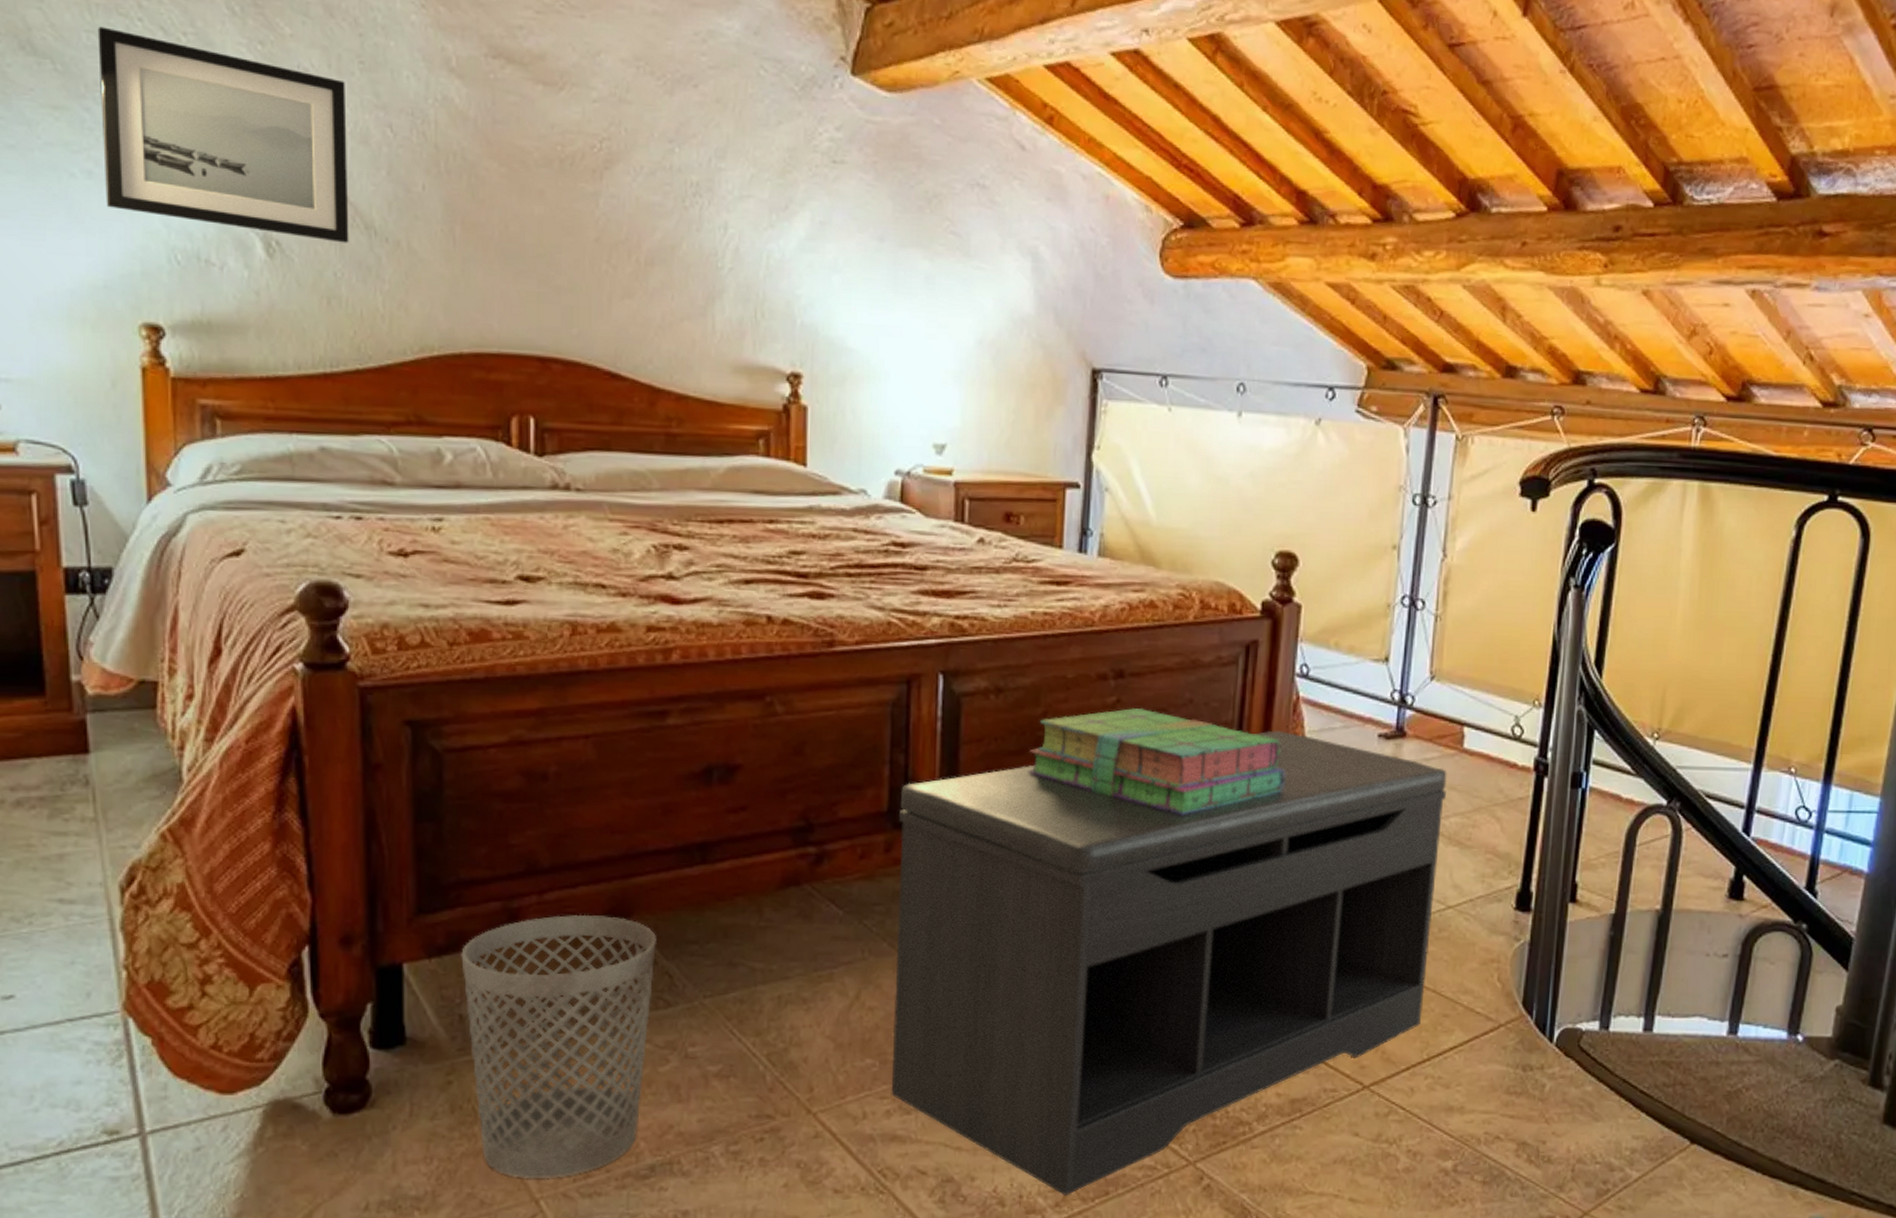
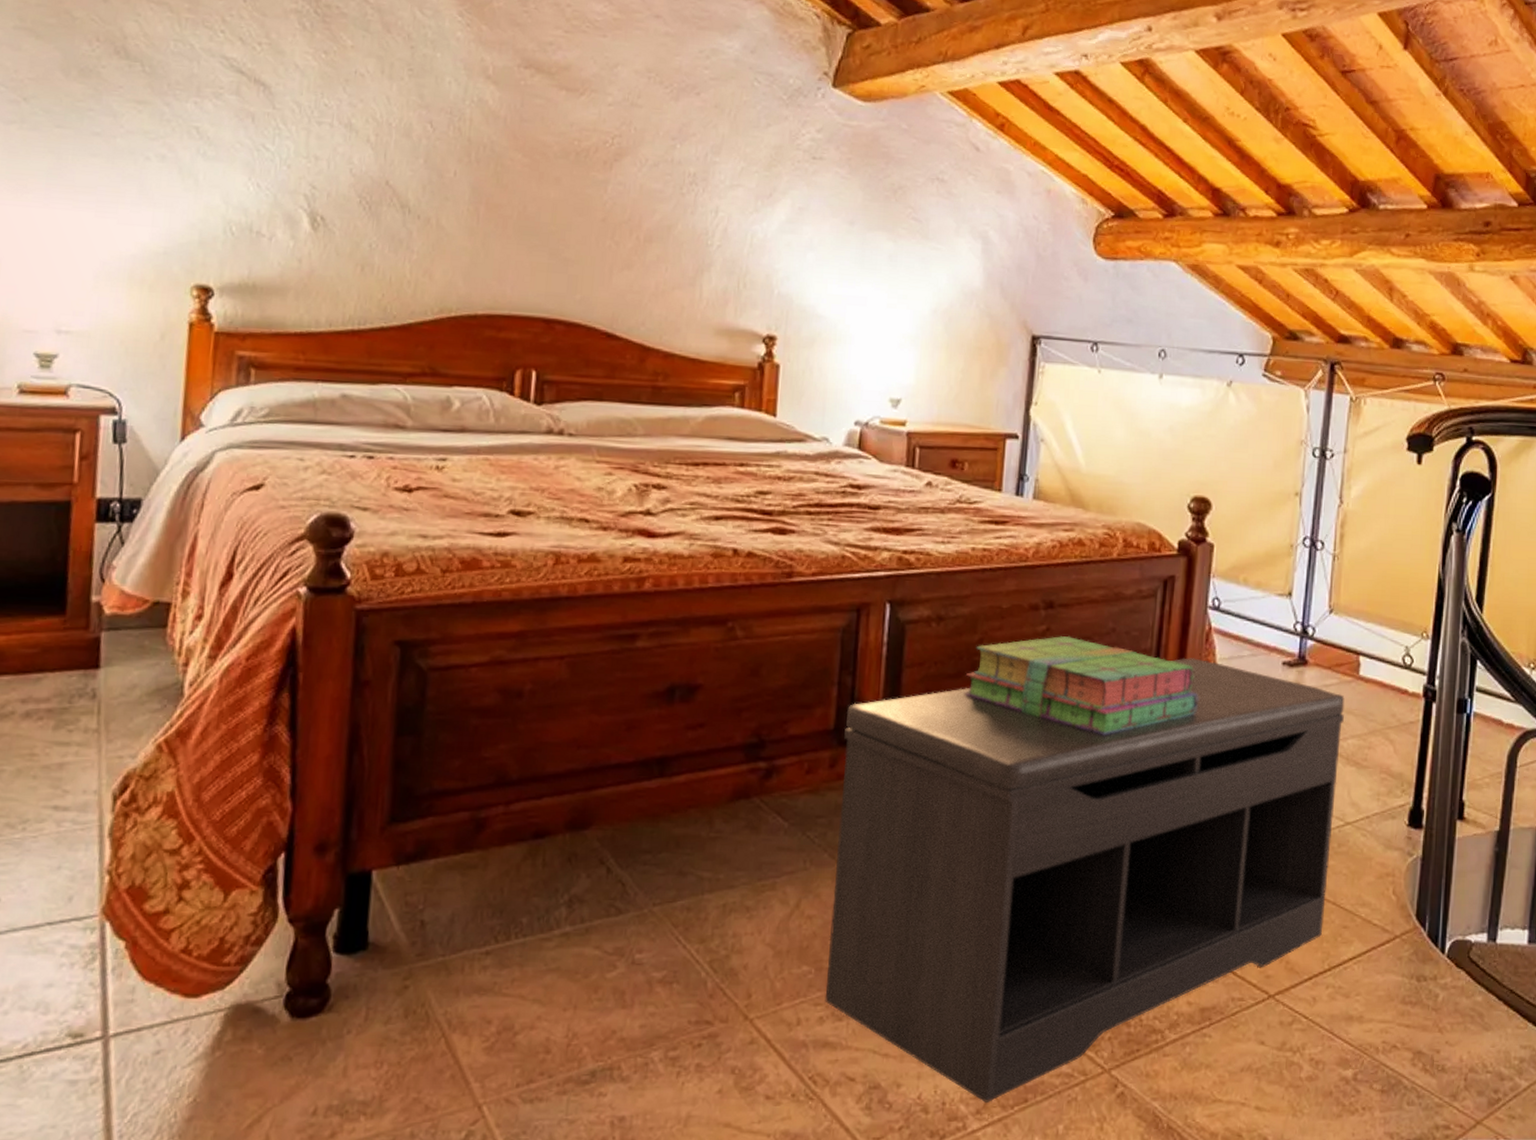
wall art: present [97,26,349,243] -> none [174,36,395,220]
wastebasket: present [461,914,656,1180] -> none [427,824,613,1085]

